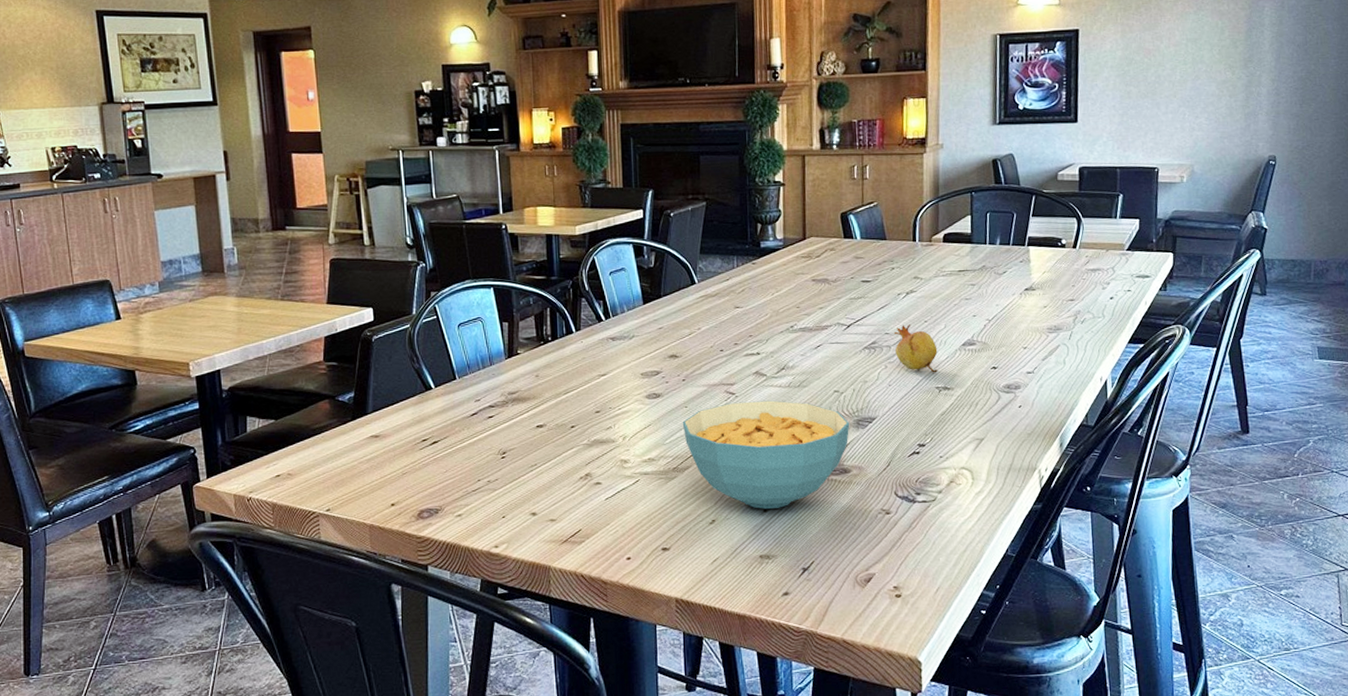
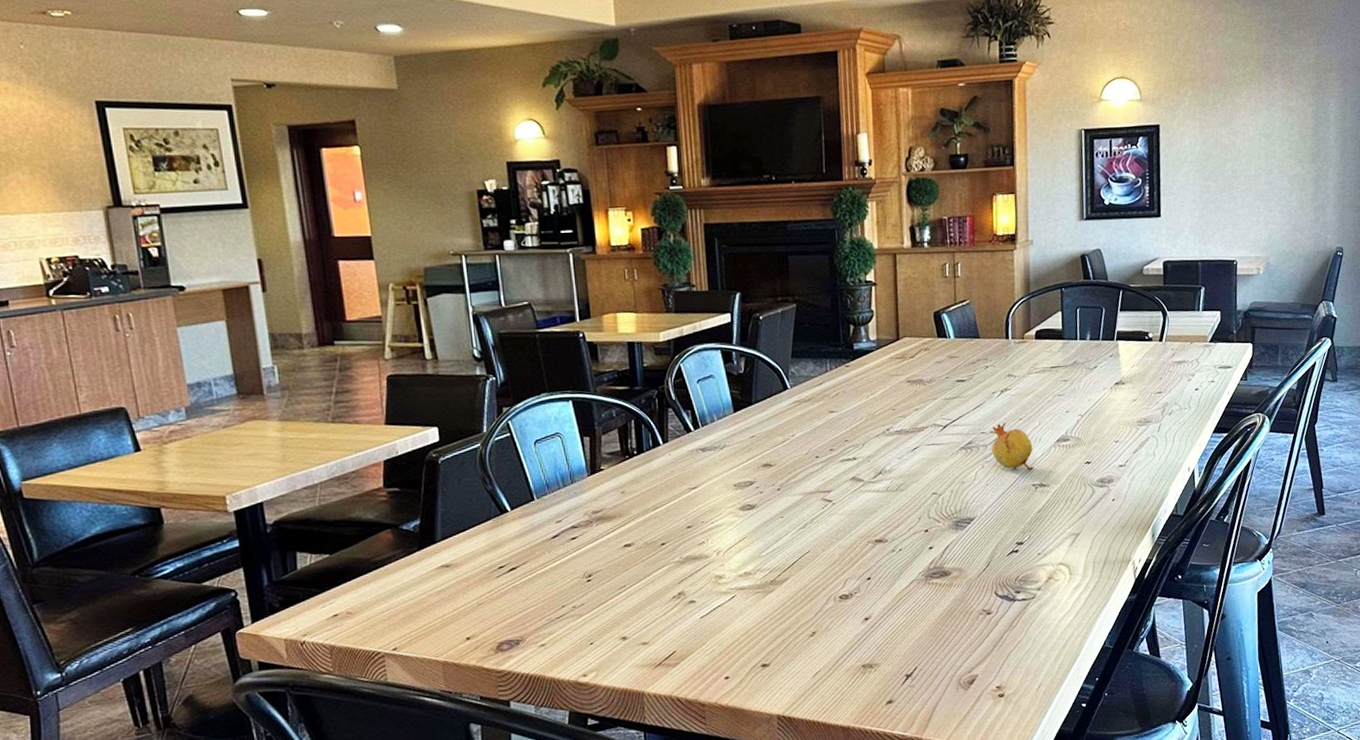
cereal bowl: present [682,400,850,509] -> none [778,505,949,618]

